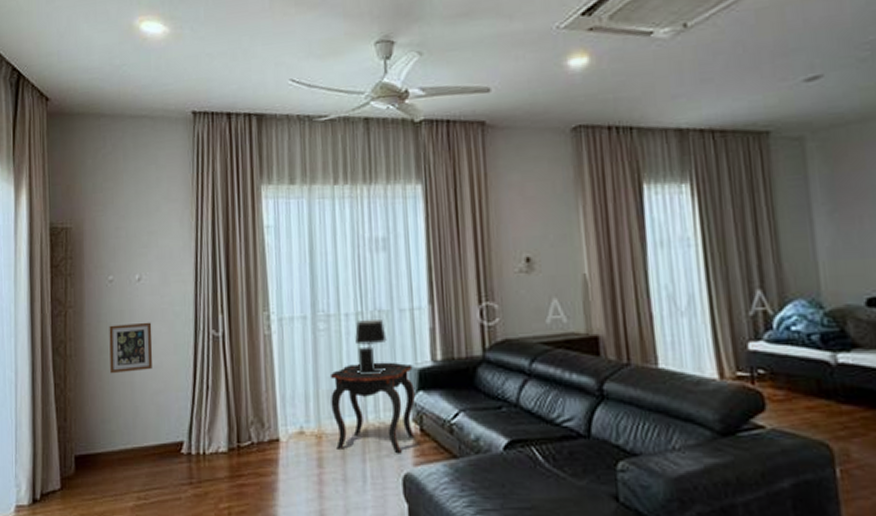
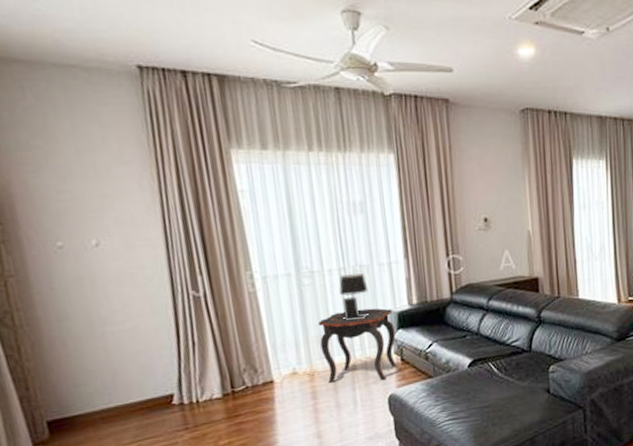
picture frame: present [109,322,153,374] -> none [66,287,127,341]

